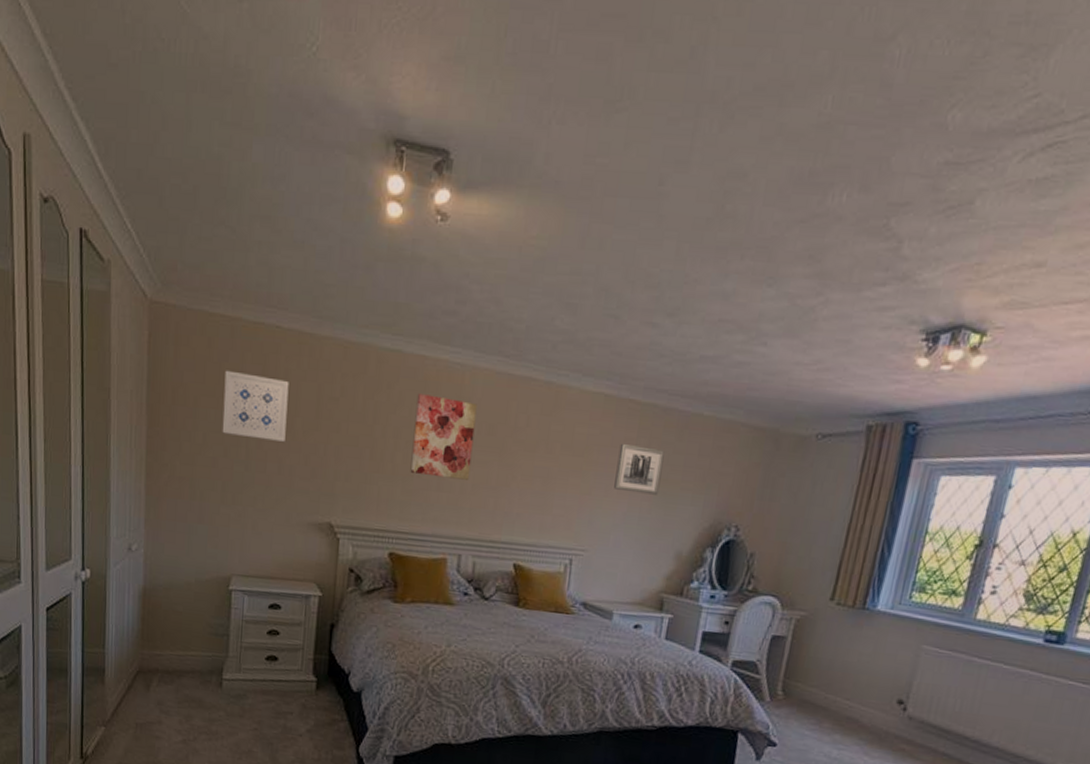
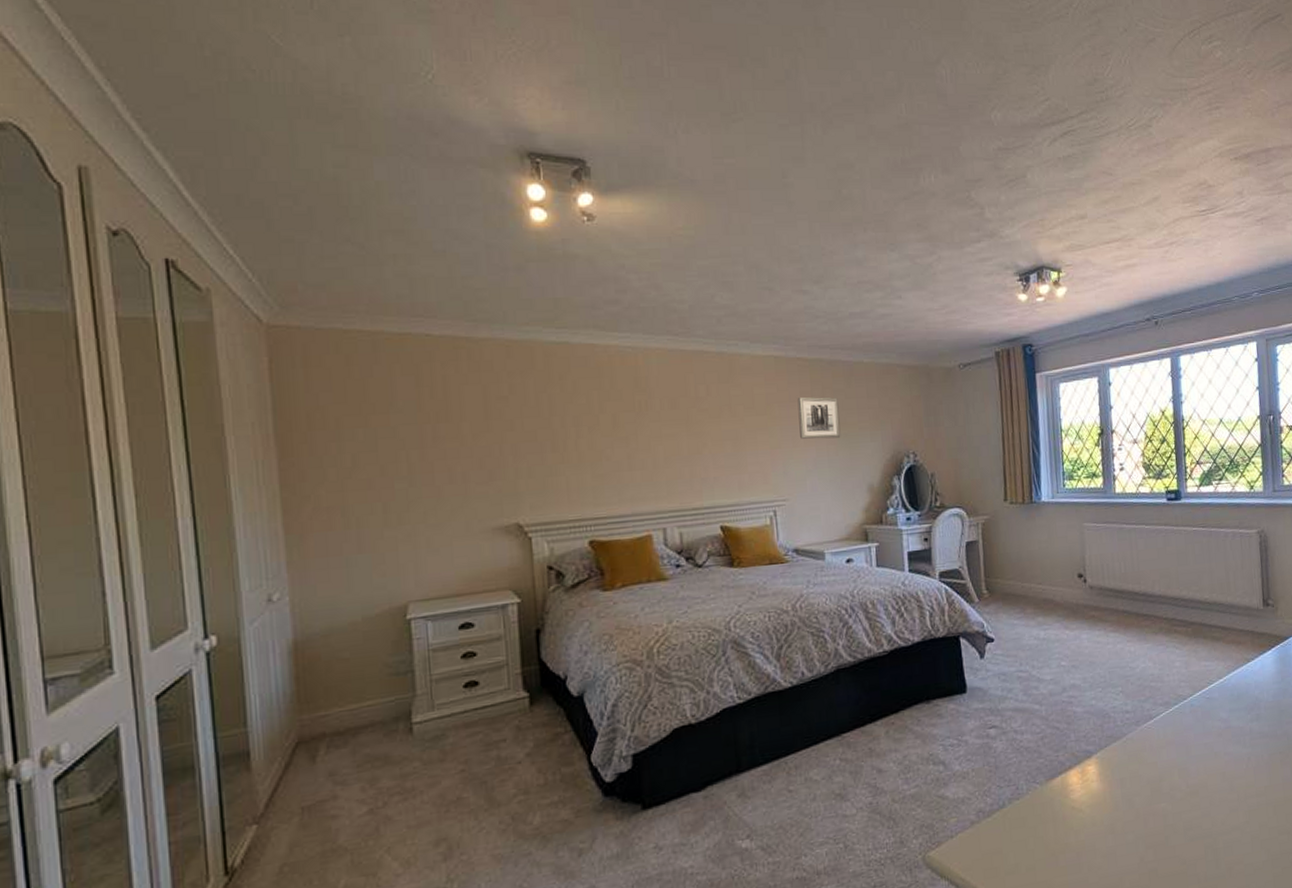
wall art: present [222,370,289,442] -> none [371,385,453,452]
wall art: present [410,394,477,480] -> none [592,379,661,458]

